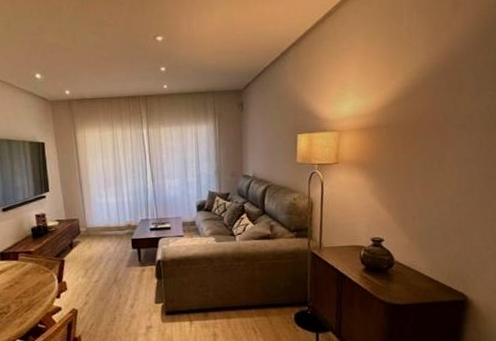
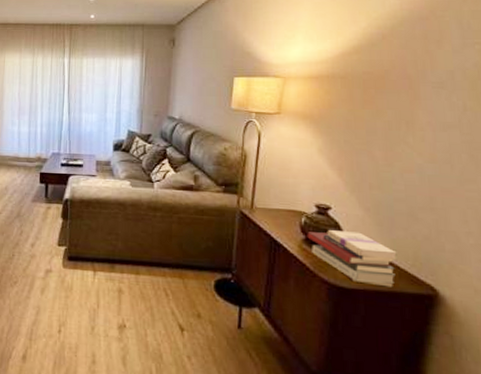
books: none [366,257,436,299] -> present [307,230,397,288]

